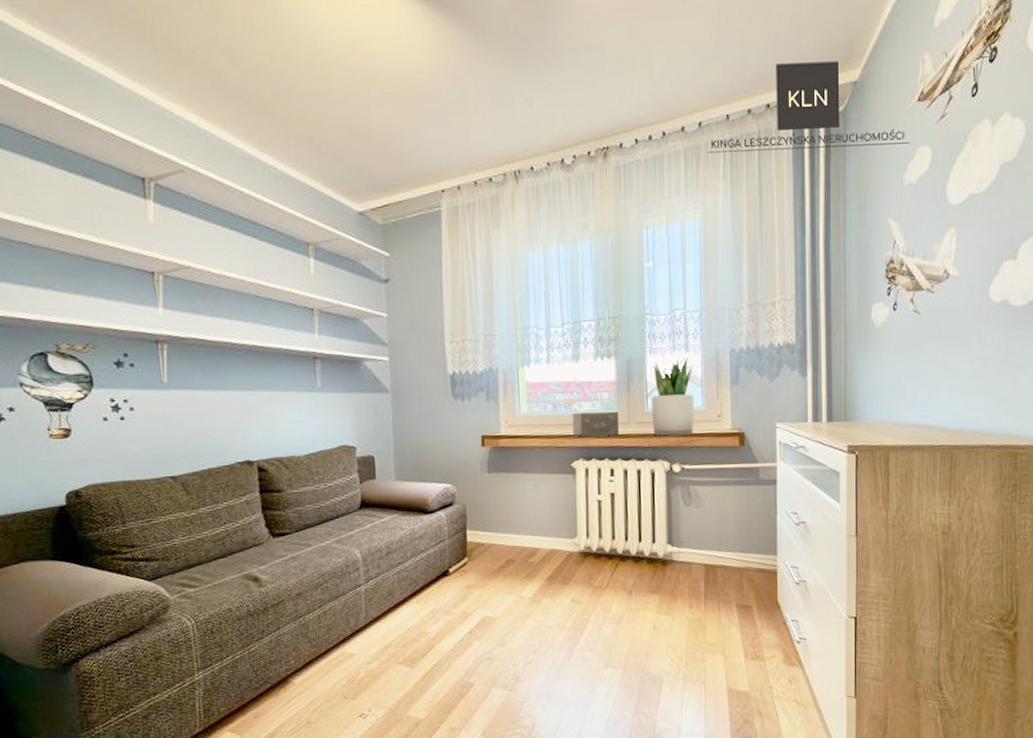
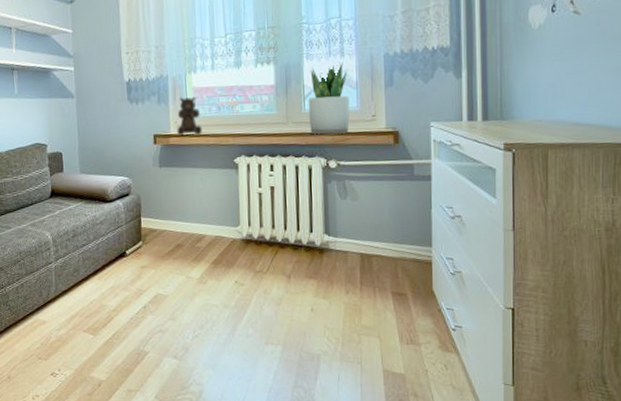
teddy bear: none [508,392,536,437] -> present [177,96,202,136]
decorative box: present [572,411,620,438] -> none [234,112,279,136]

